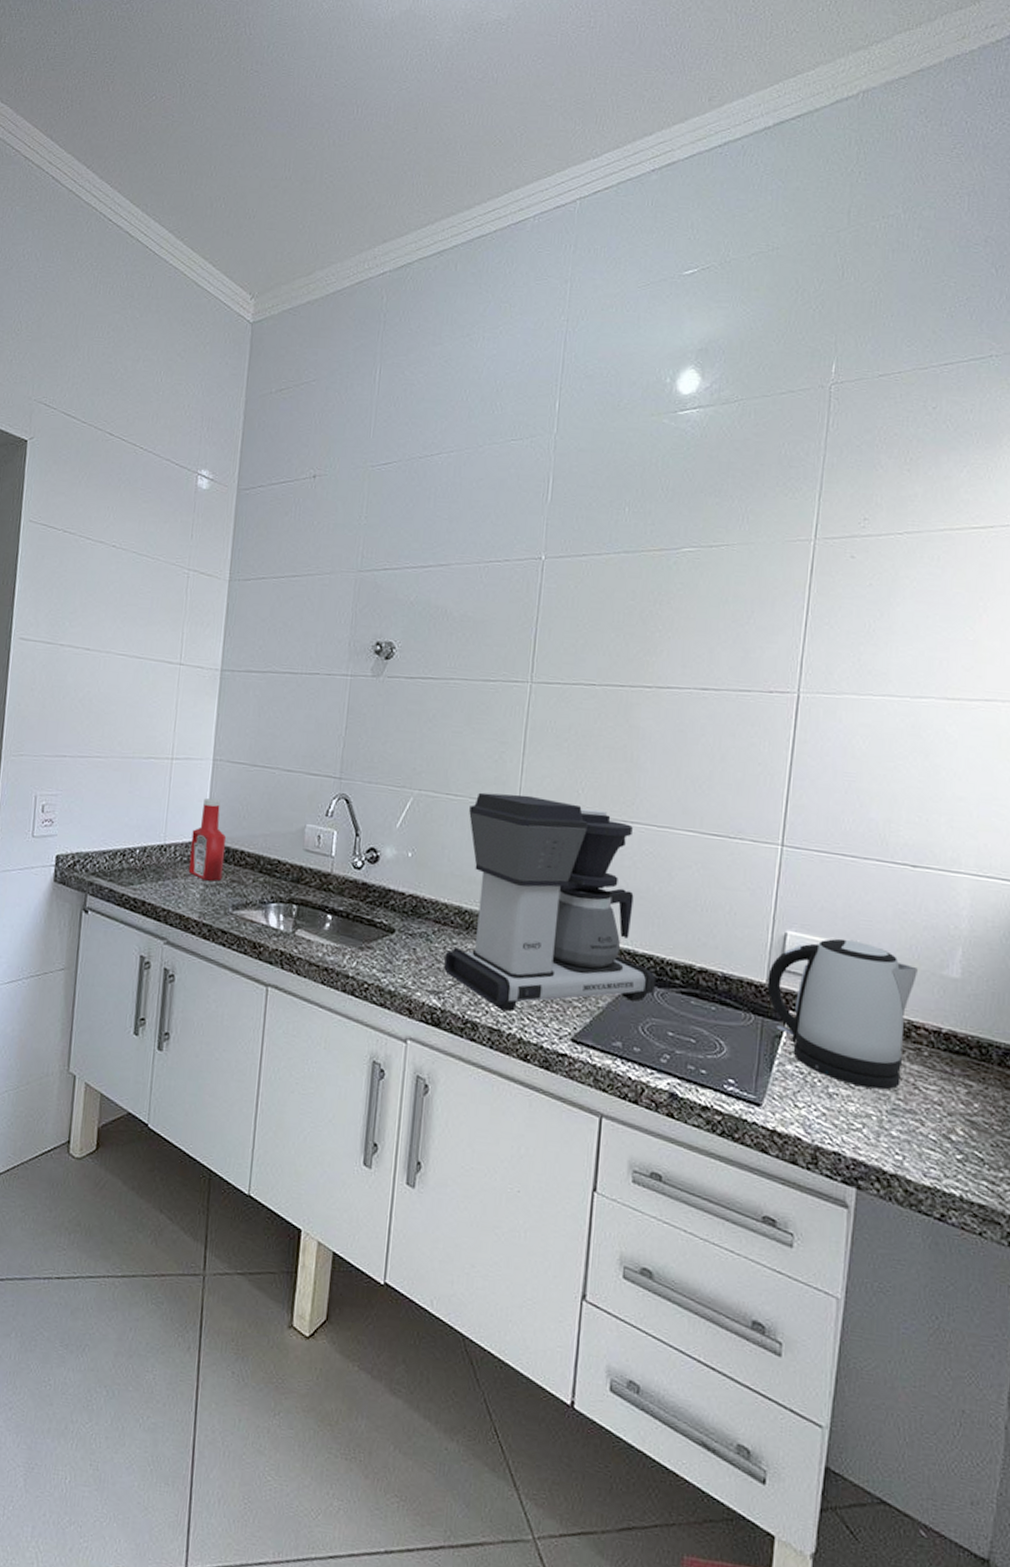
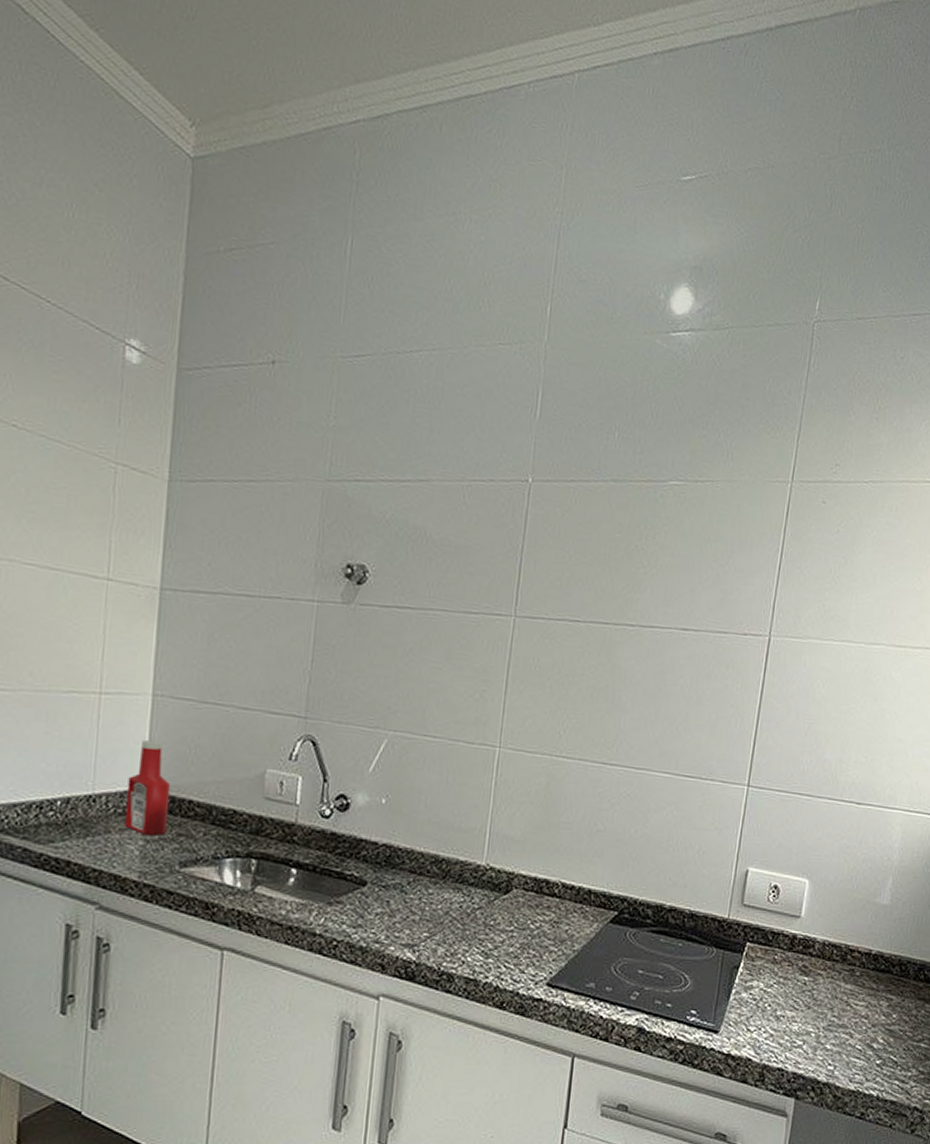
coffee maker: present [444,792,656,1011] -> none [419,733,629,960]
kettle: present [767,938,918,1090] -> none [728,873,856,1009]

